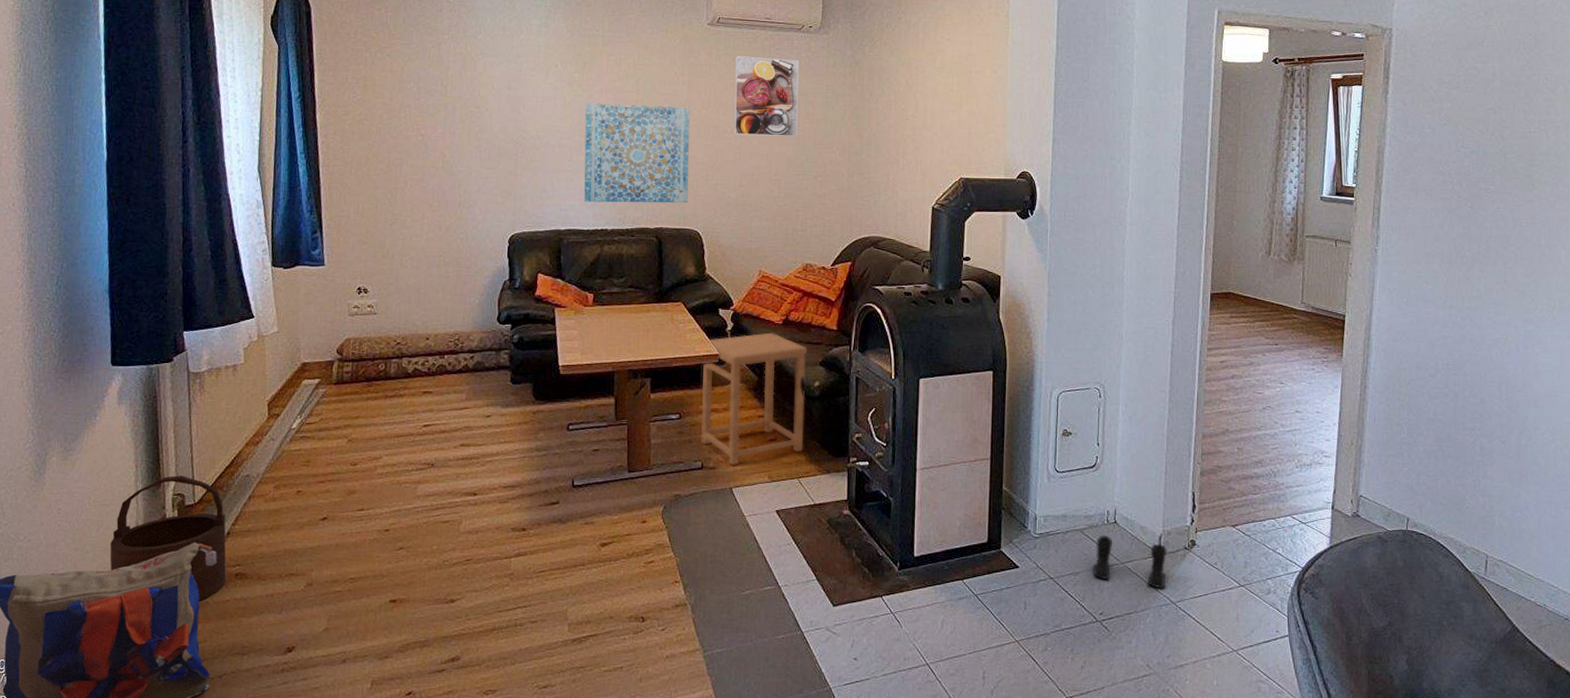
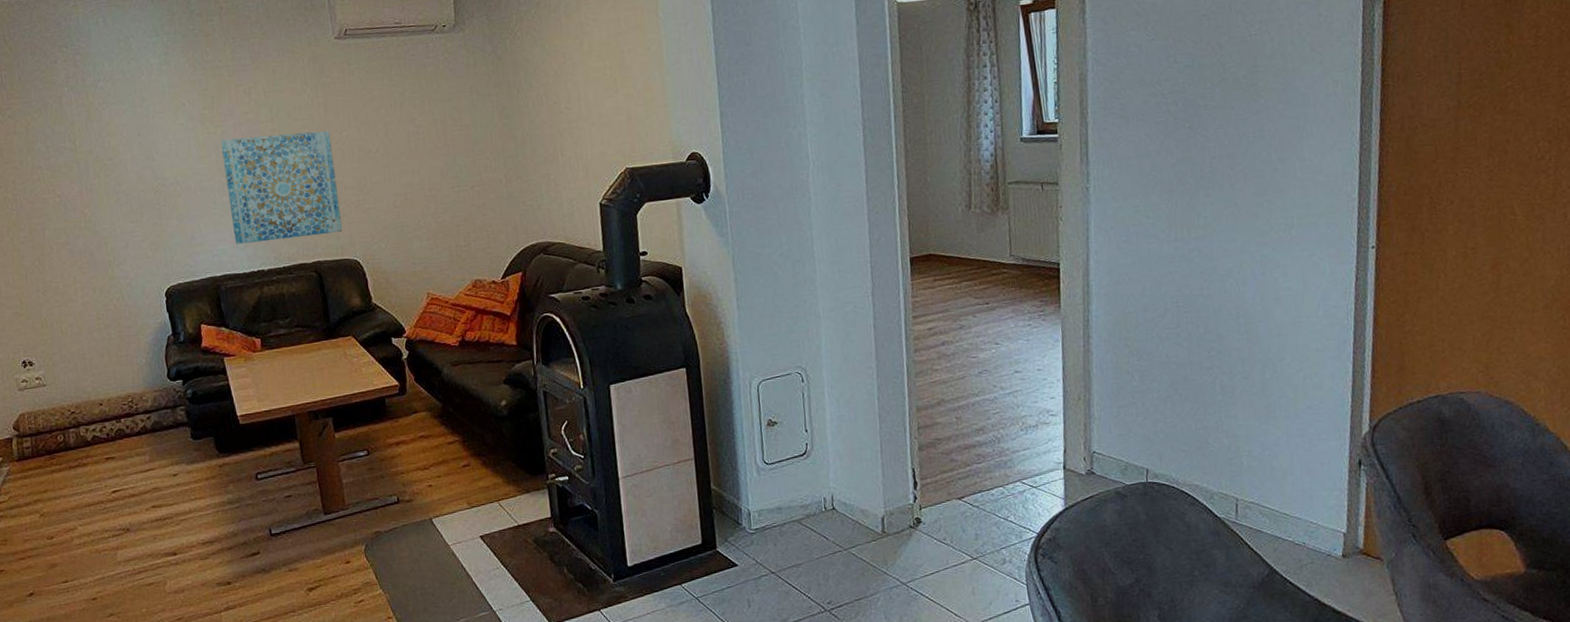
side table: present [701,332,807,465] -> none [383,355,499,496]
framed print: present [734,55,800,136] -> none [369,63,447,153]
boots: present [1093,535,1167,589] -> none [815,522,895,572]

